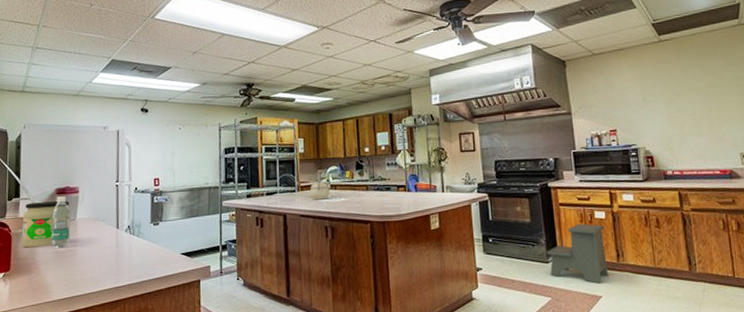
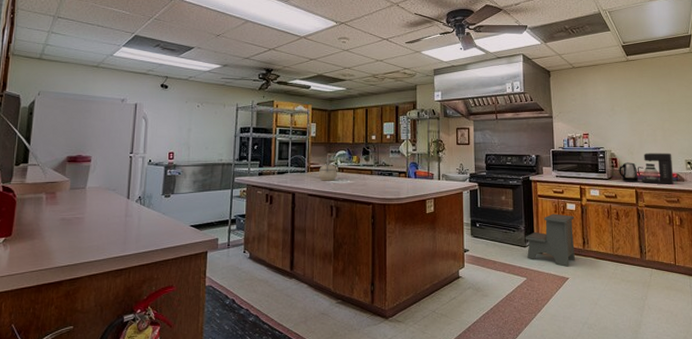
jar: present [21,201,71,248] -> none [26,169,81,214]
bottle: present [51,196,70,249] -> none [57,164,80,216]
kettle: none [656,160,681,183] -> present [619,162,638,182]
coffee maker: none [679,145,727,183] -> present [637,153,674,184]

